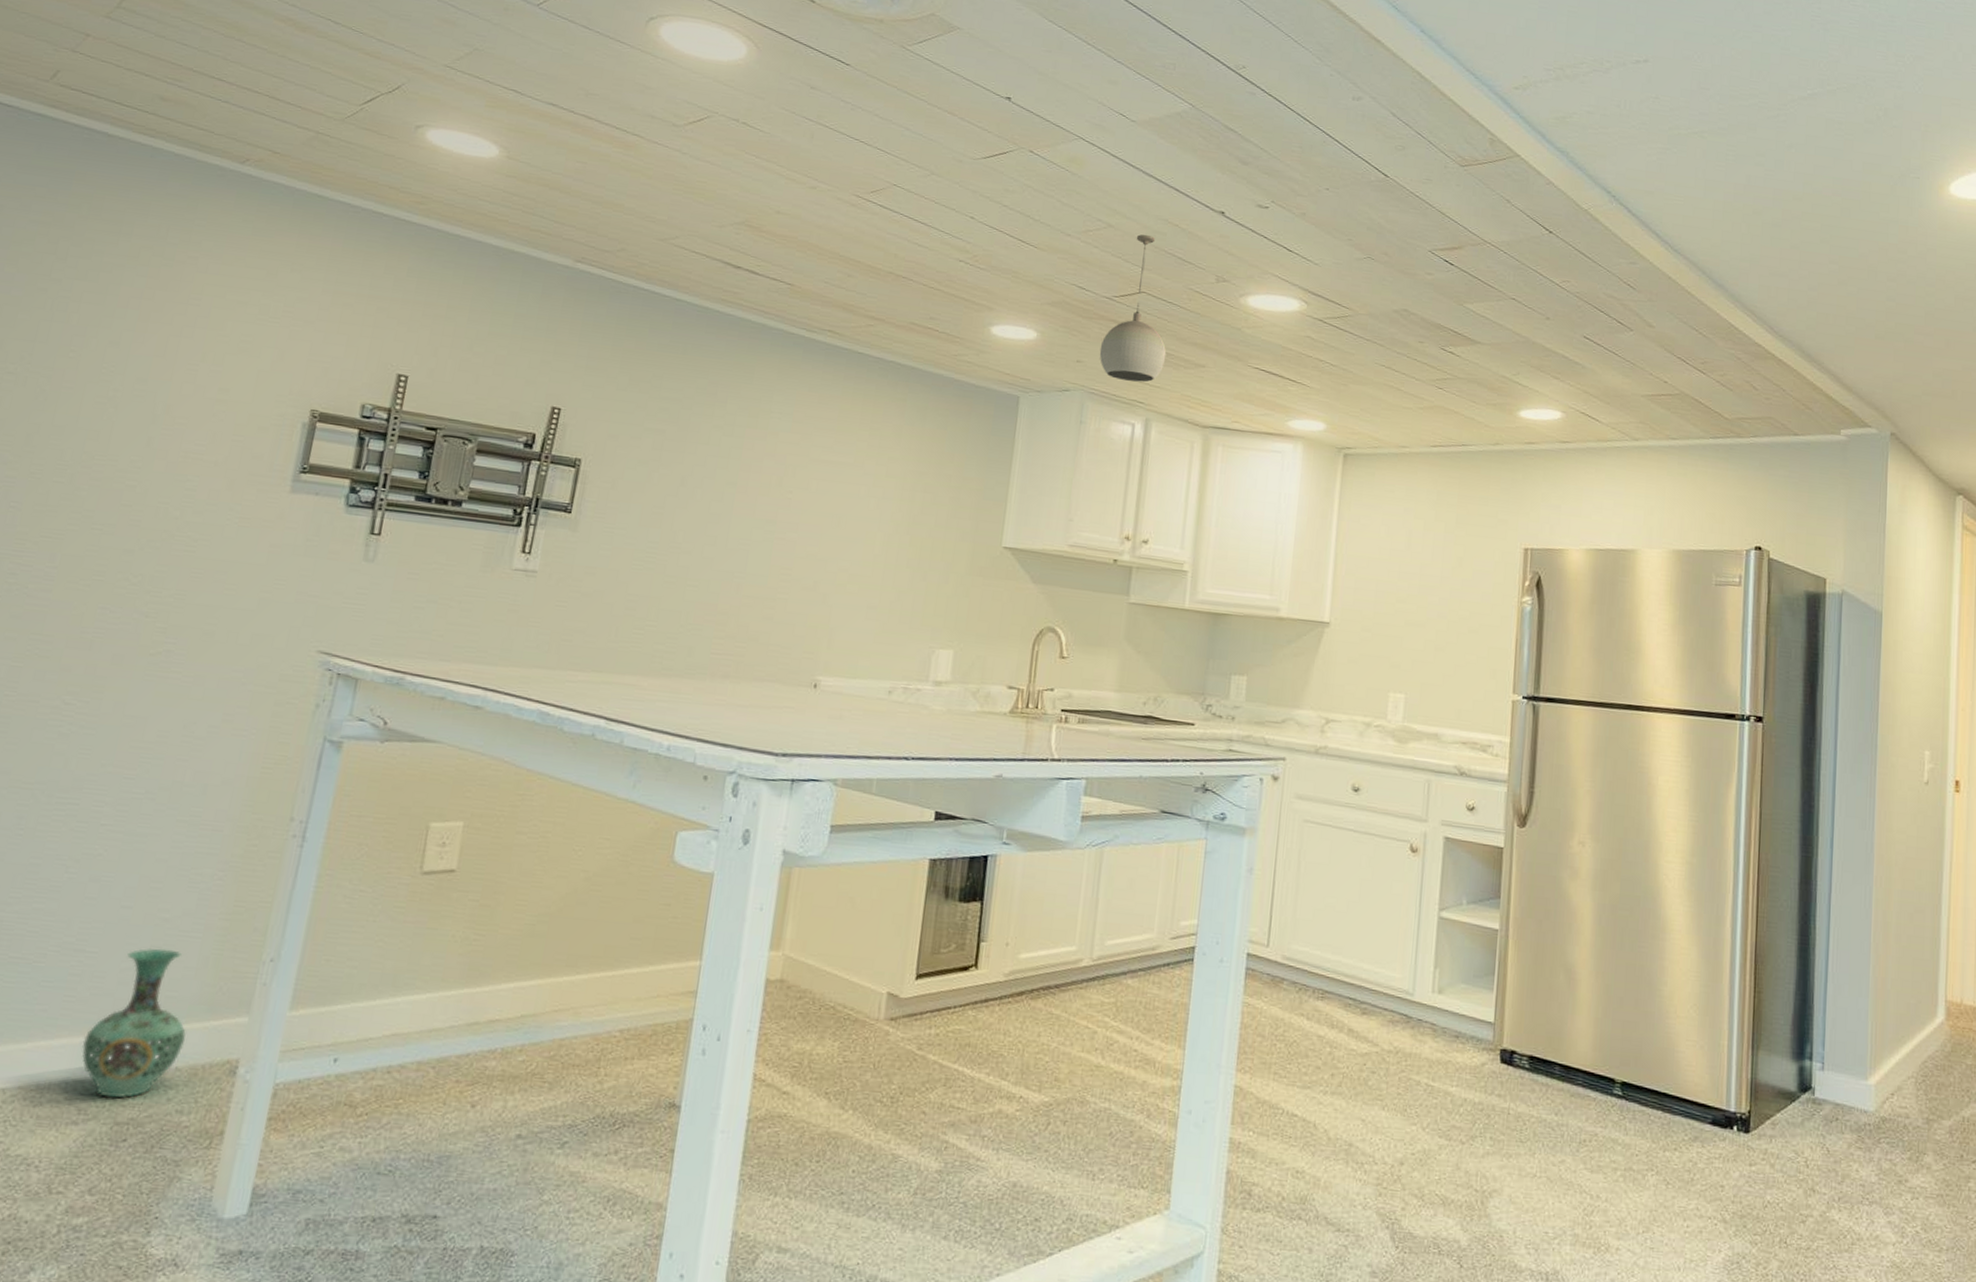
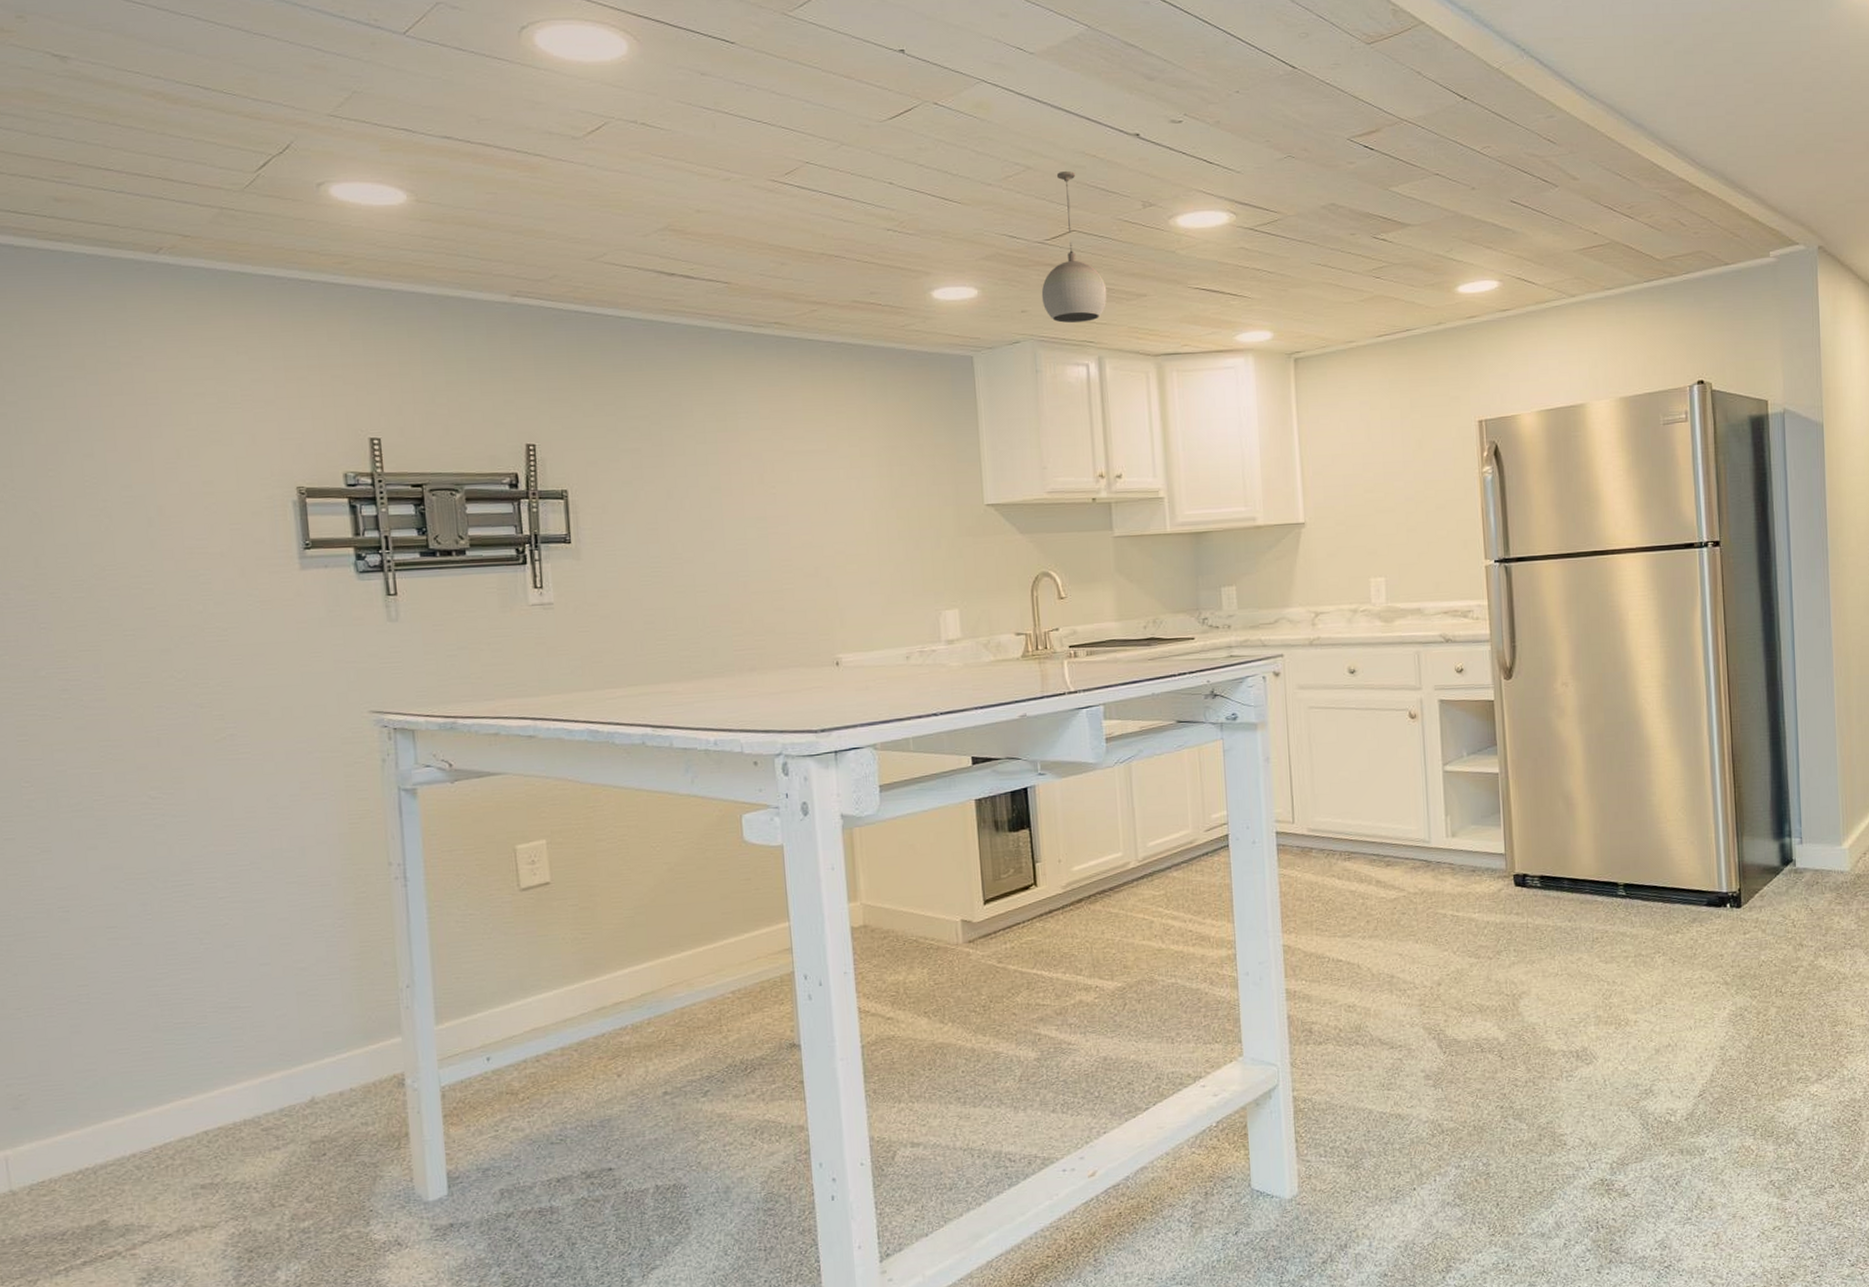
vase: present [81,948,186,1098] -> none [262,993,351,1123]

